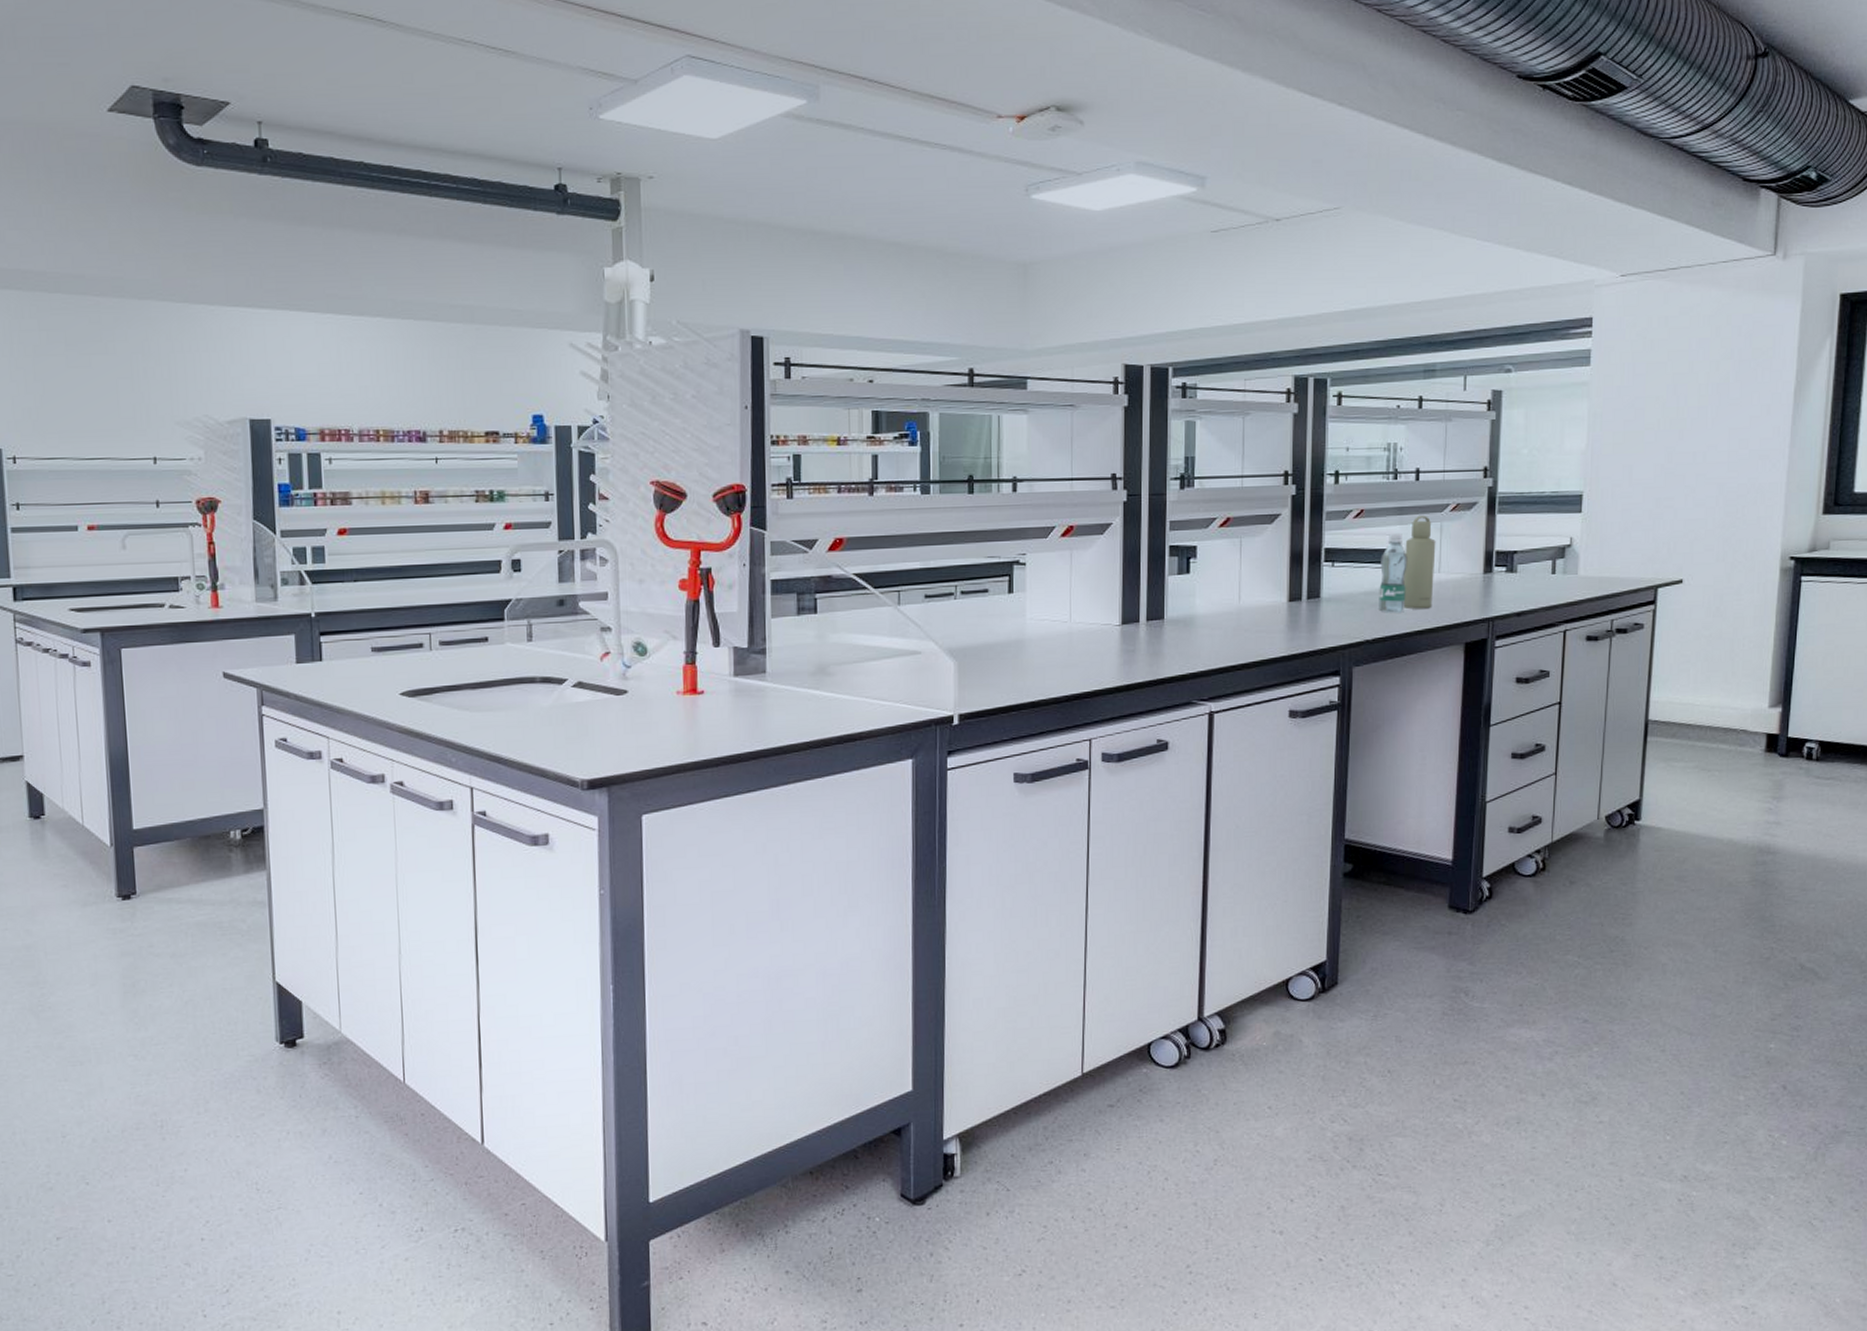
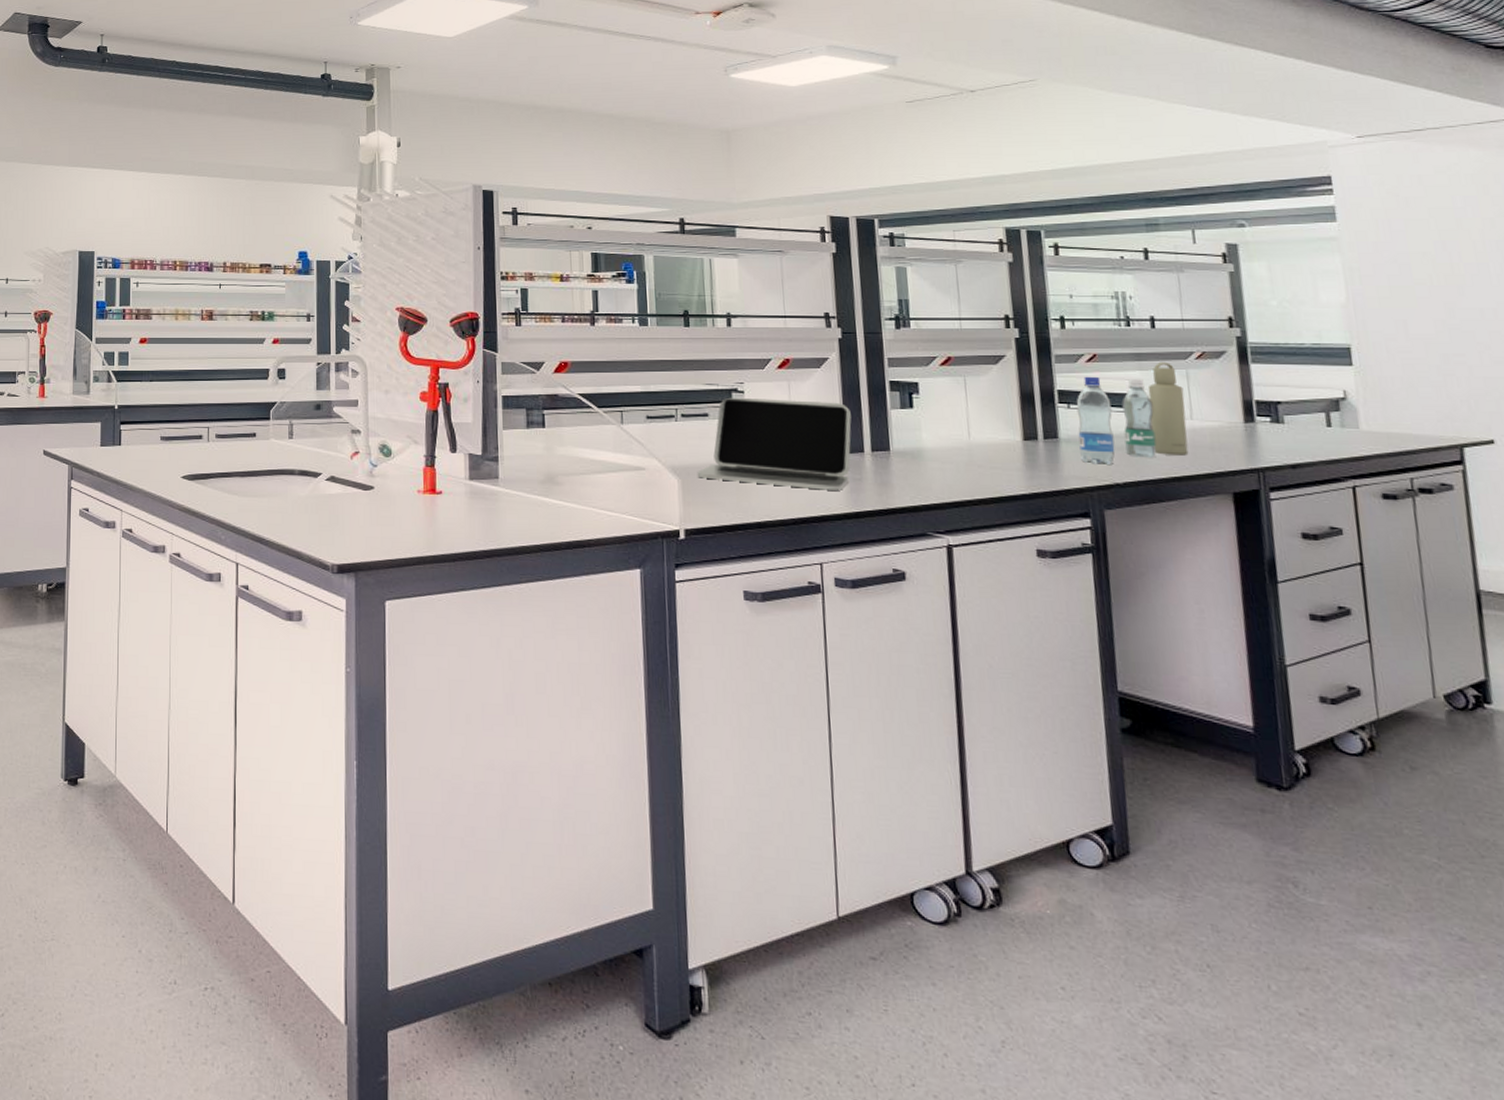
laptop: none [974,570,1130,664] -> present [697,397,852,490]
bottle: none [1338,532,1371,623] -> present [1076,376,1115,466]

